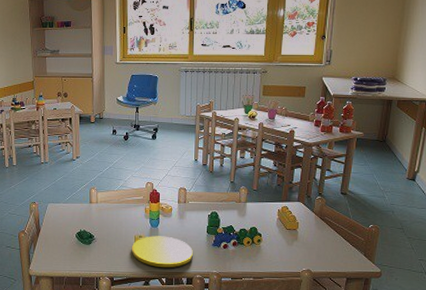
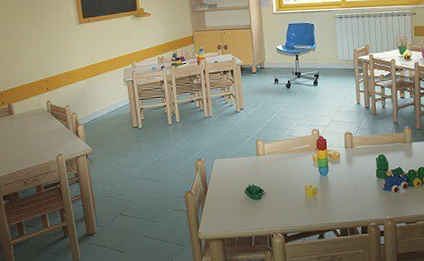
plate: present [131,236,193,267] -> none [302,184,365,218]

